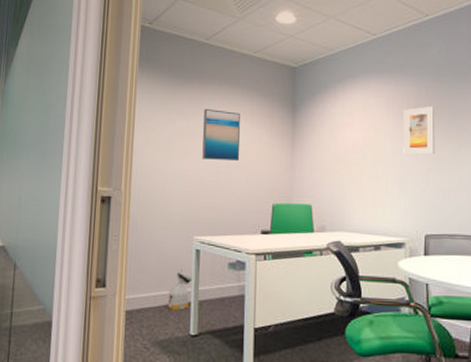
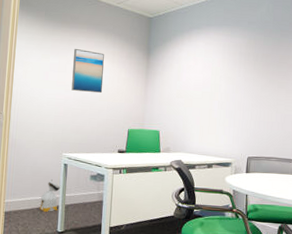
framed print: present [403,106,435,155] -> none [234,55,261,94]

